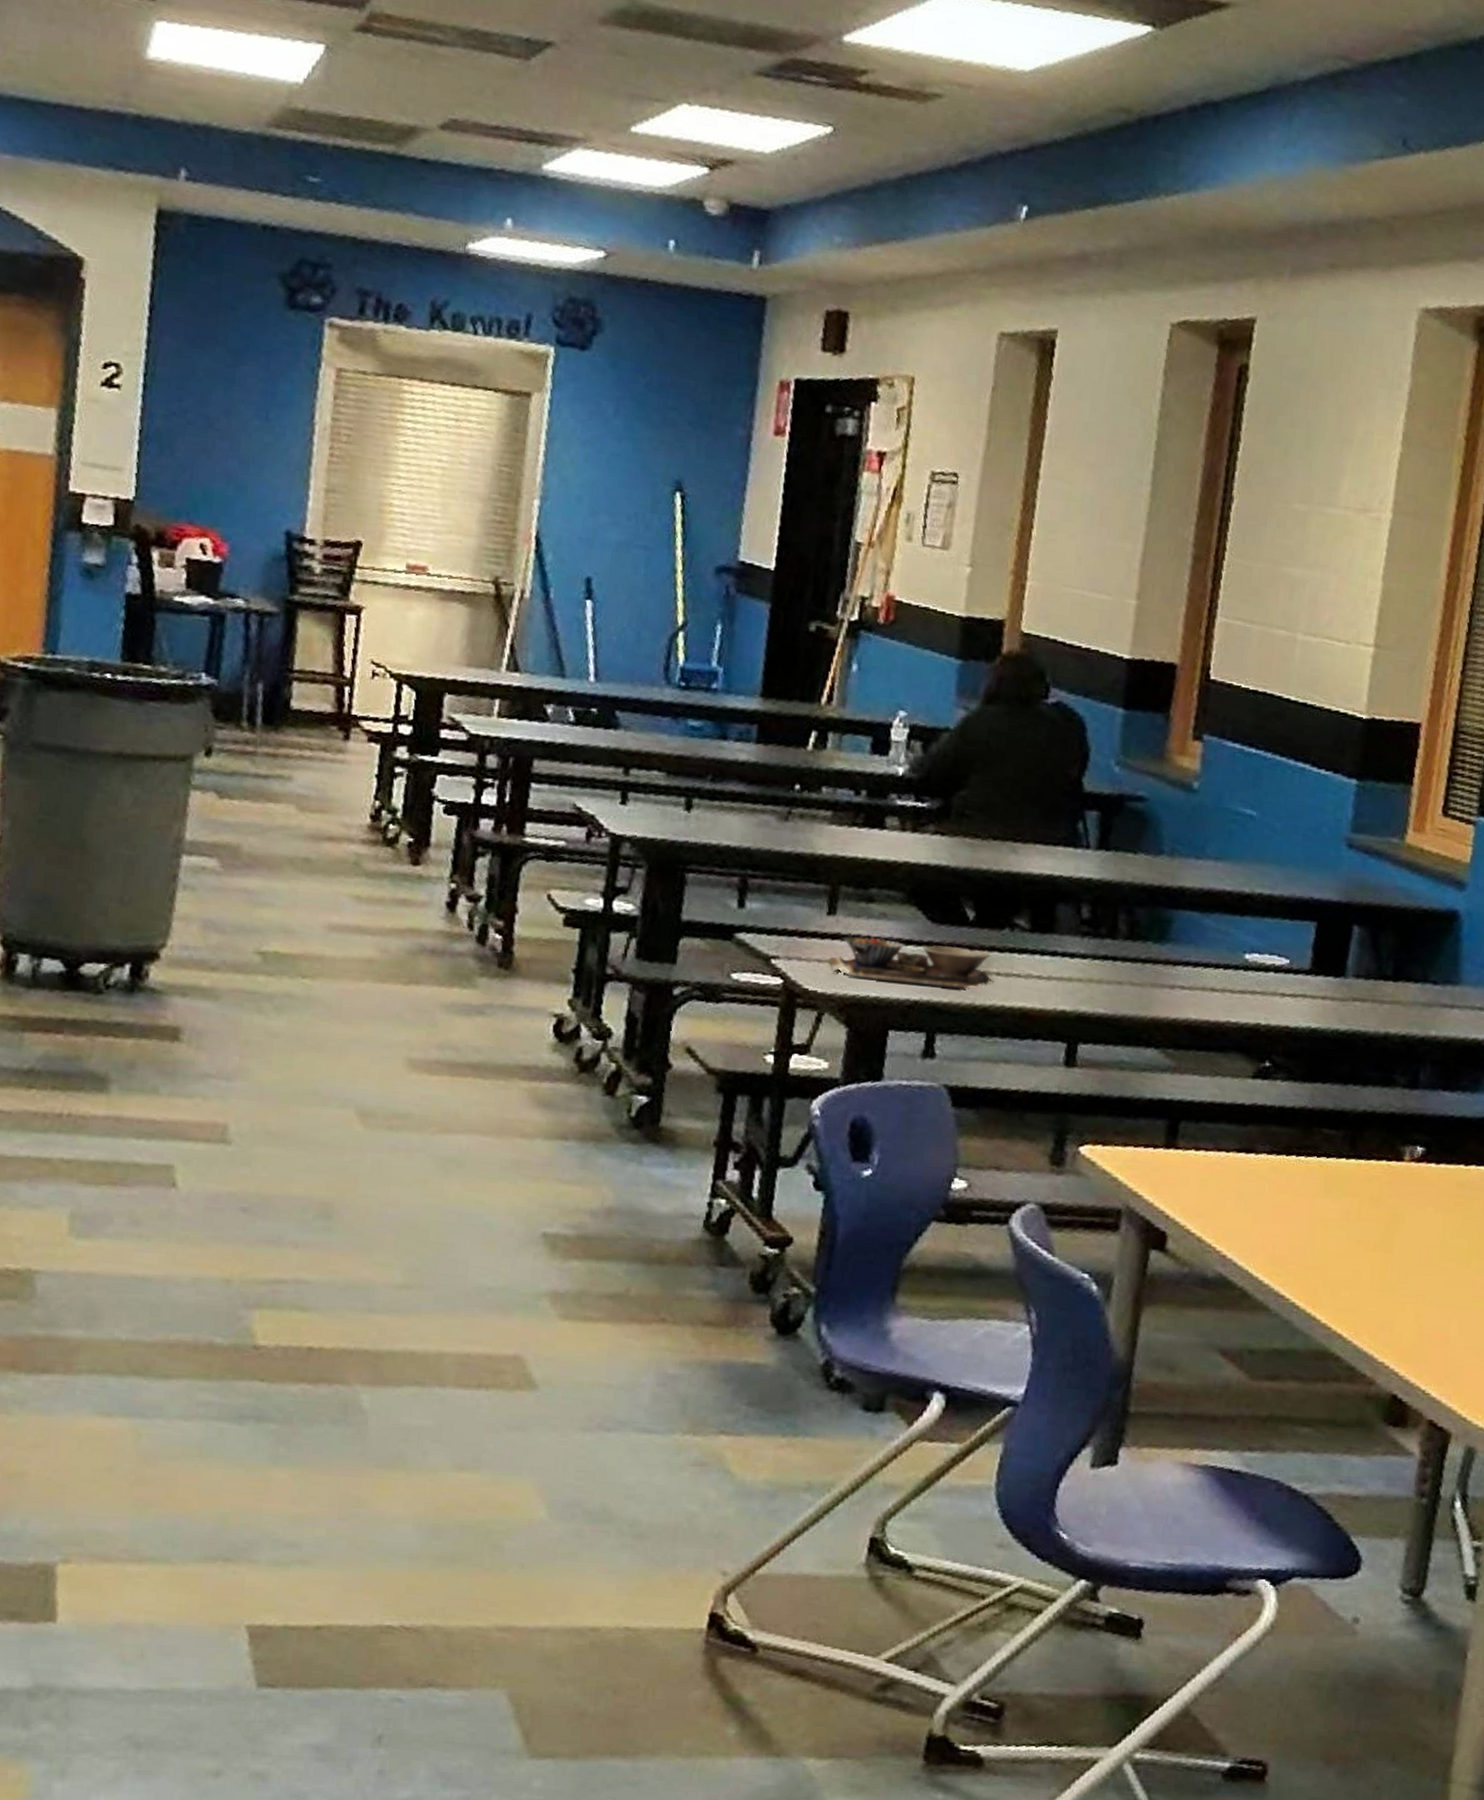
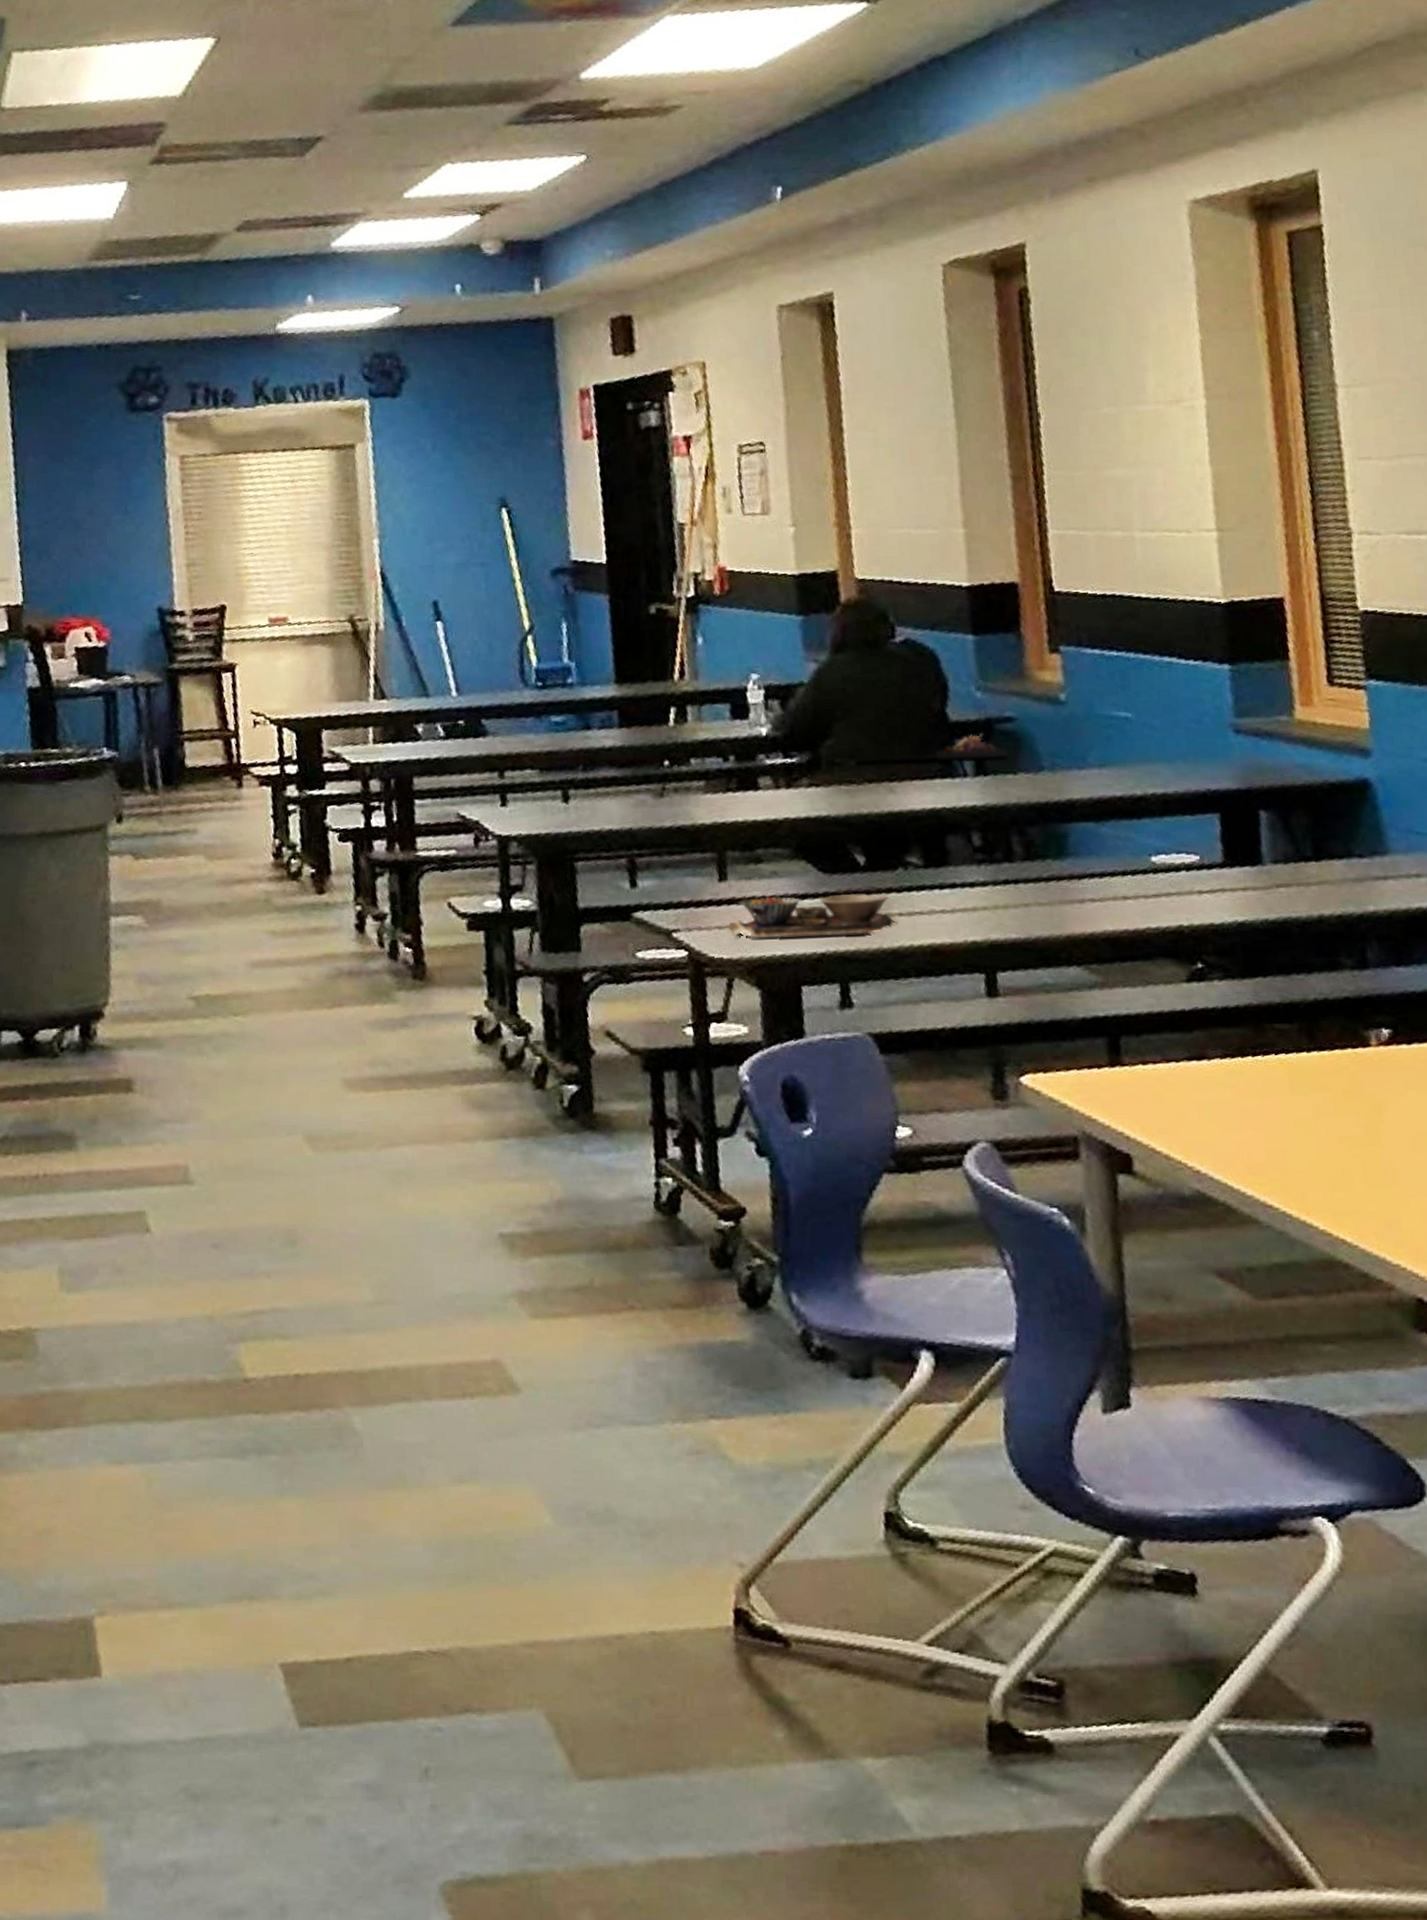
food tray: none [977,808,1133,839] -> present [848,733,1008,767]

